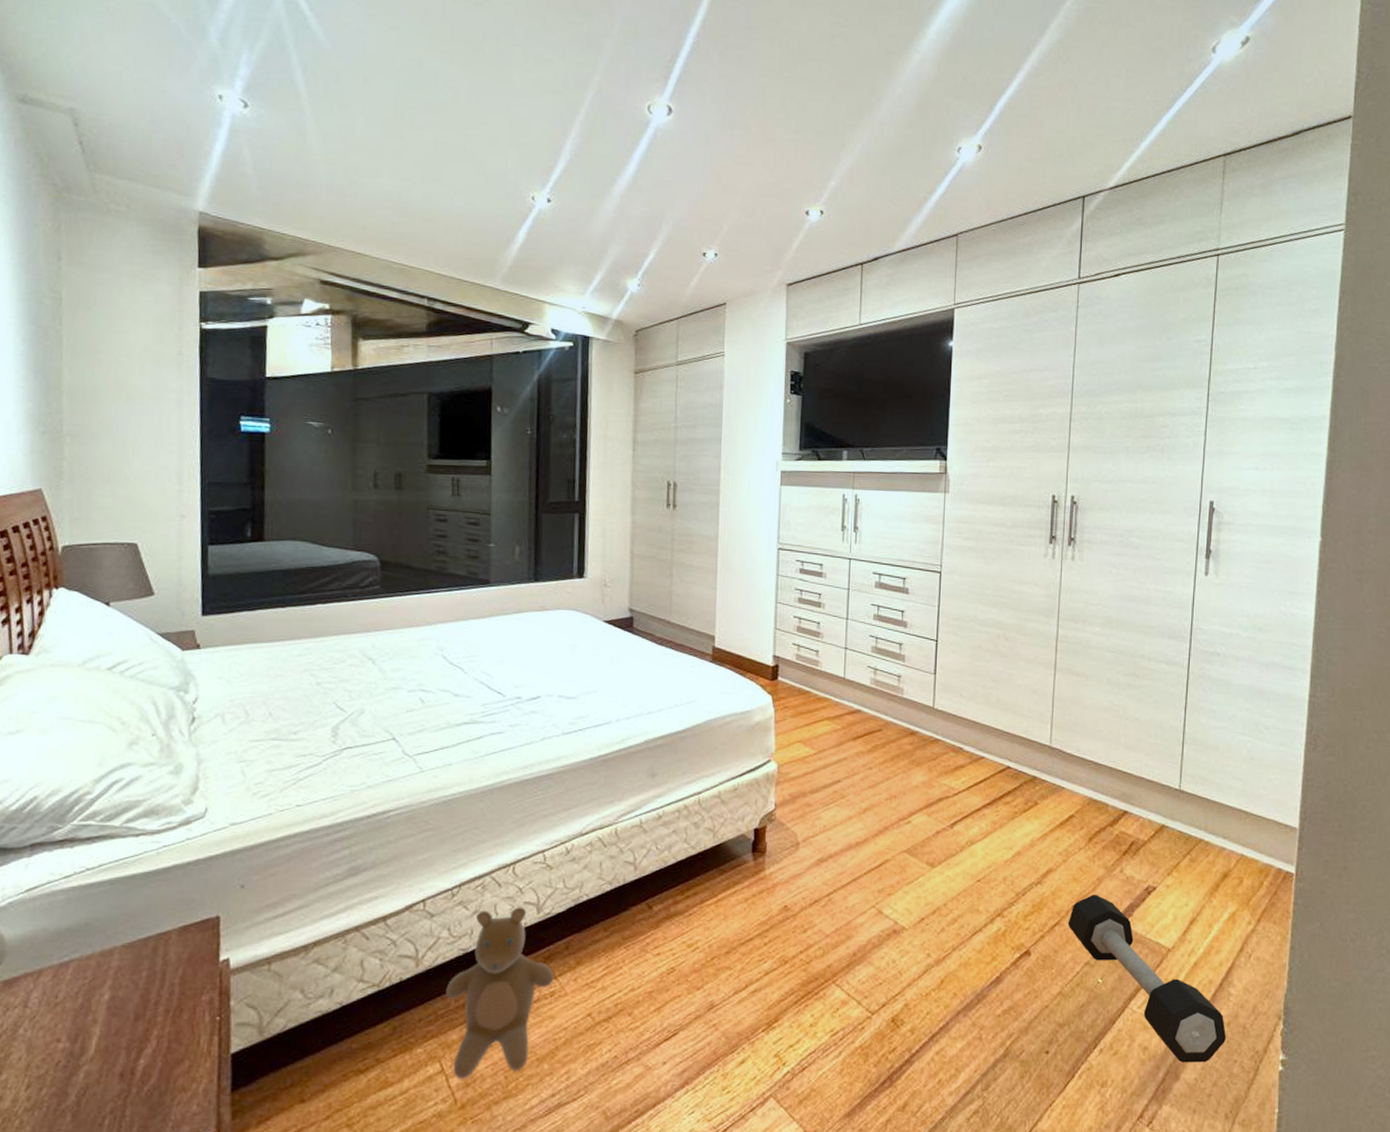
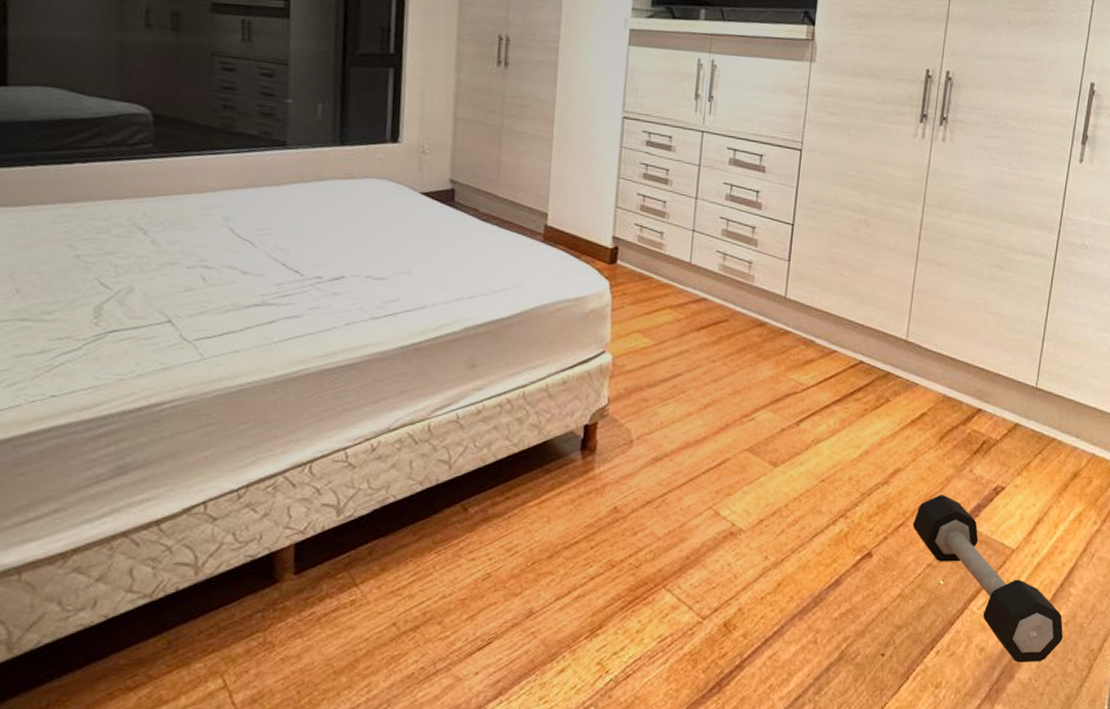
teddy bear: present [446,907,554,1078] -> none [230,509,355,694]

